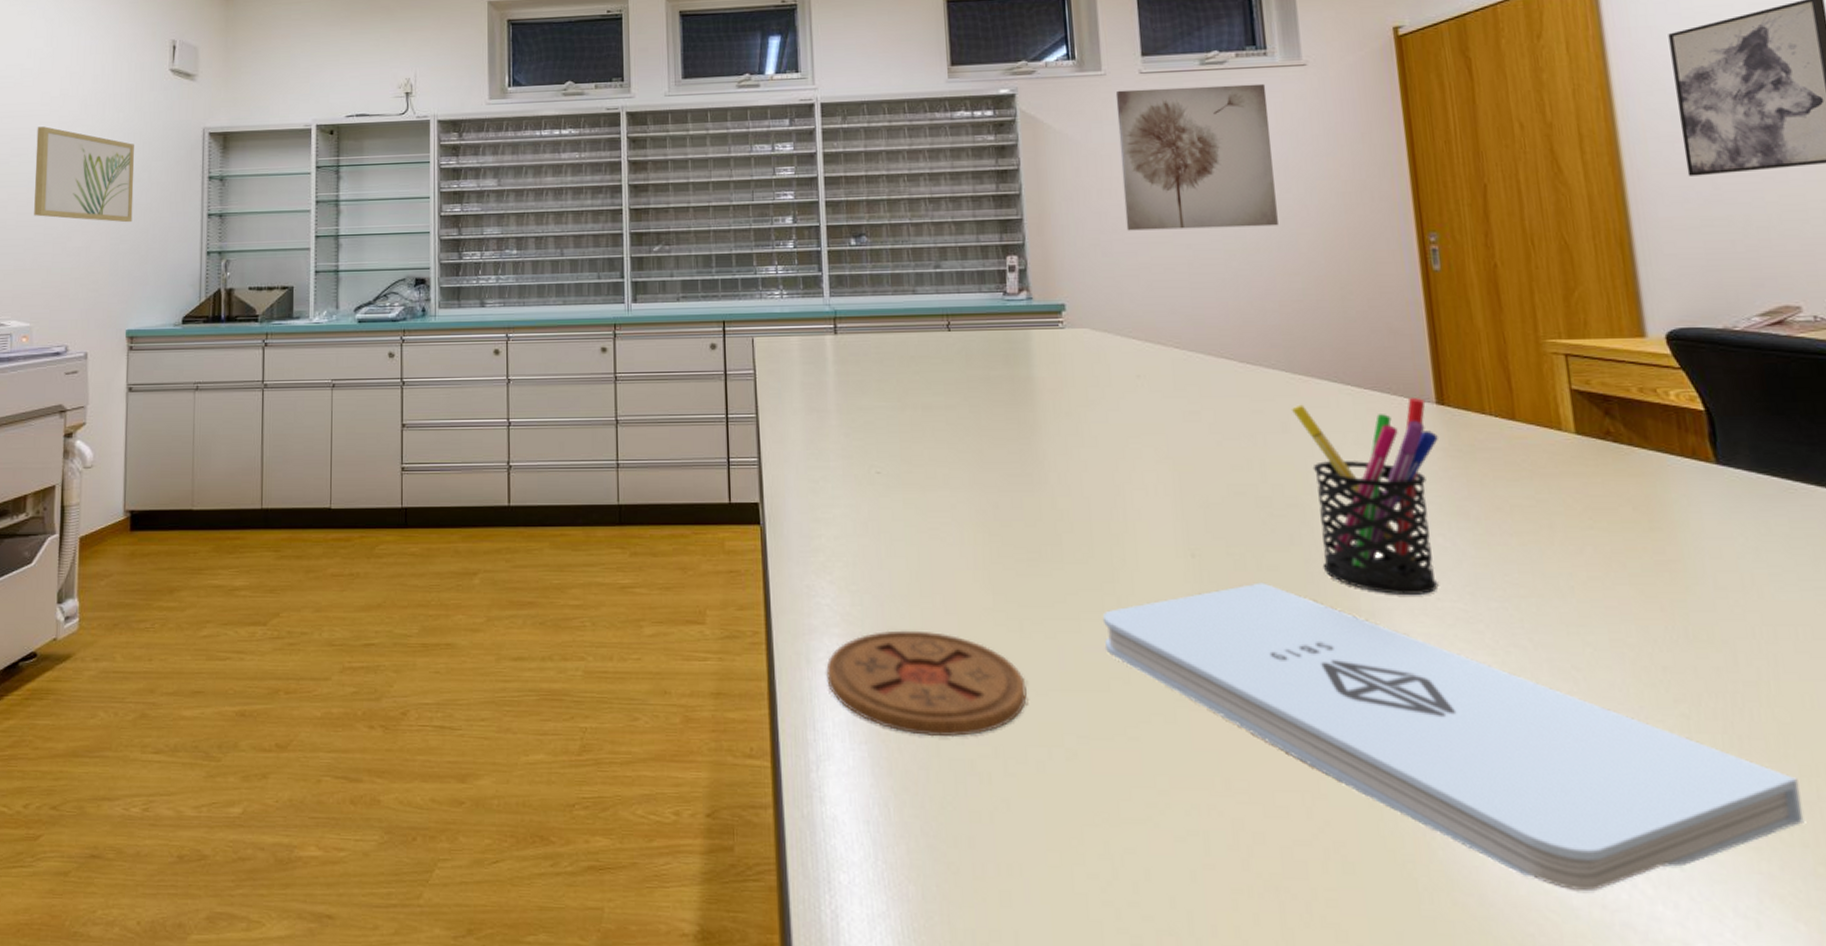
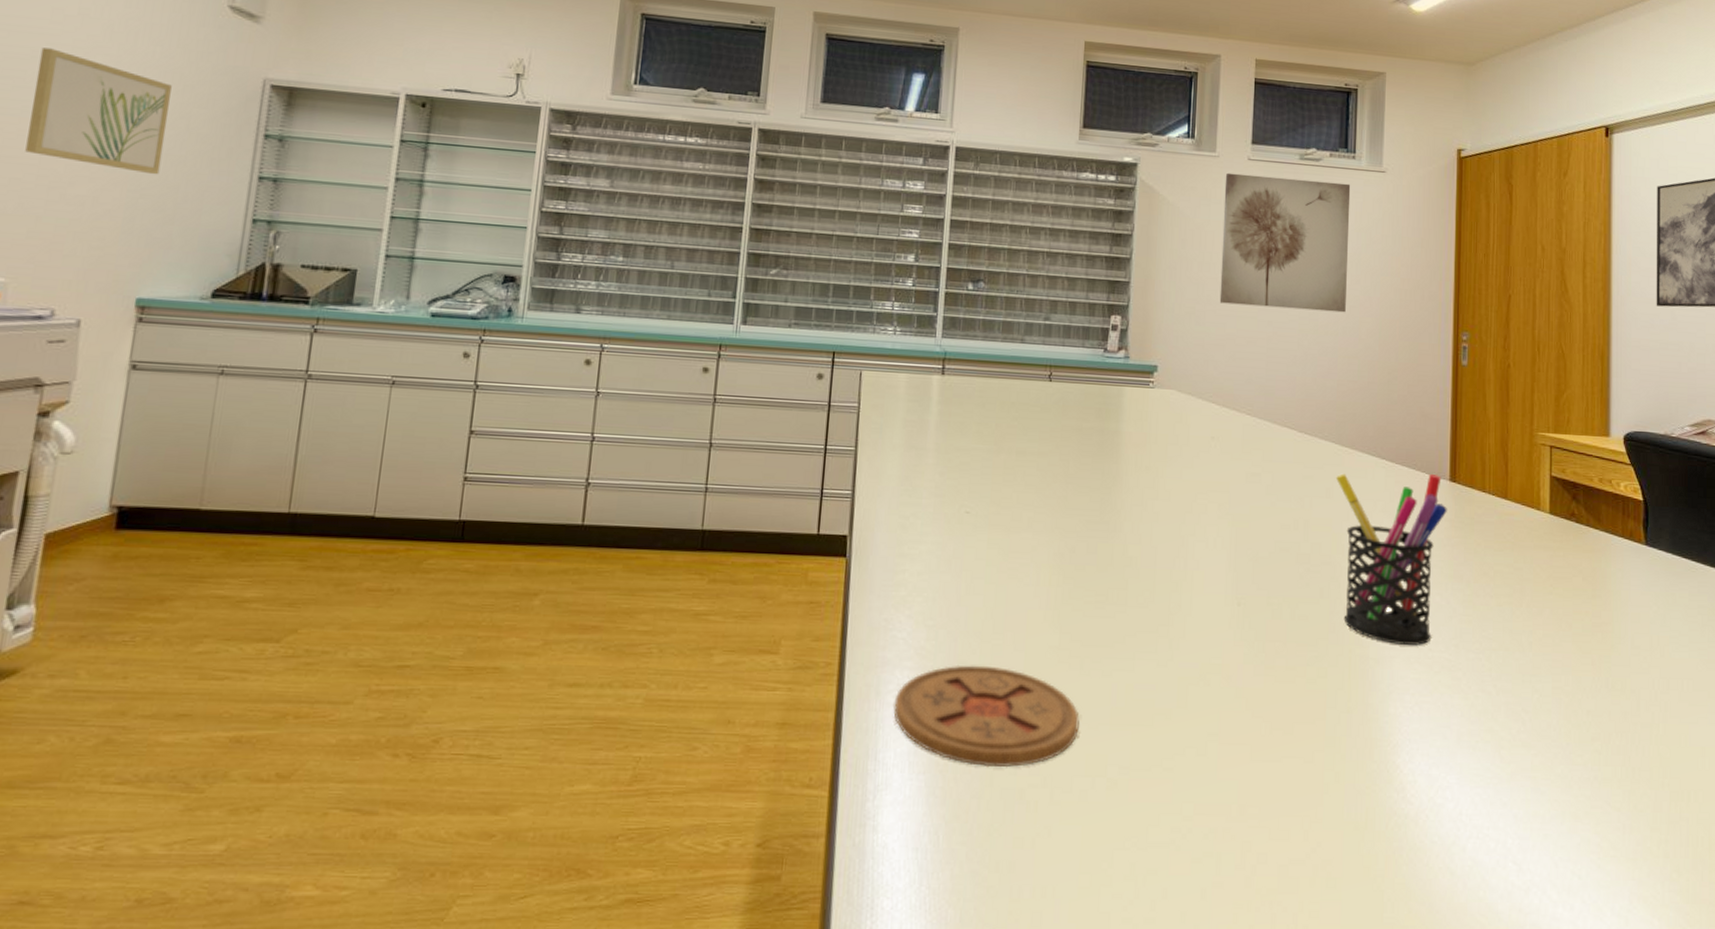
notepad: present [1103,582,1804,890] -> none [1154,630,1668,897]

